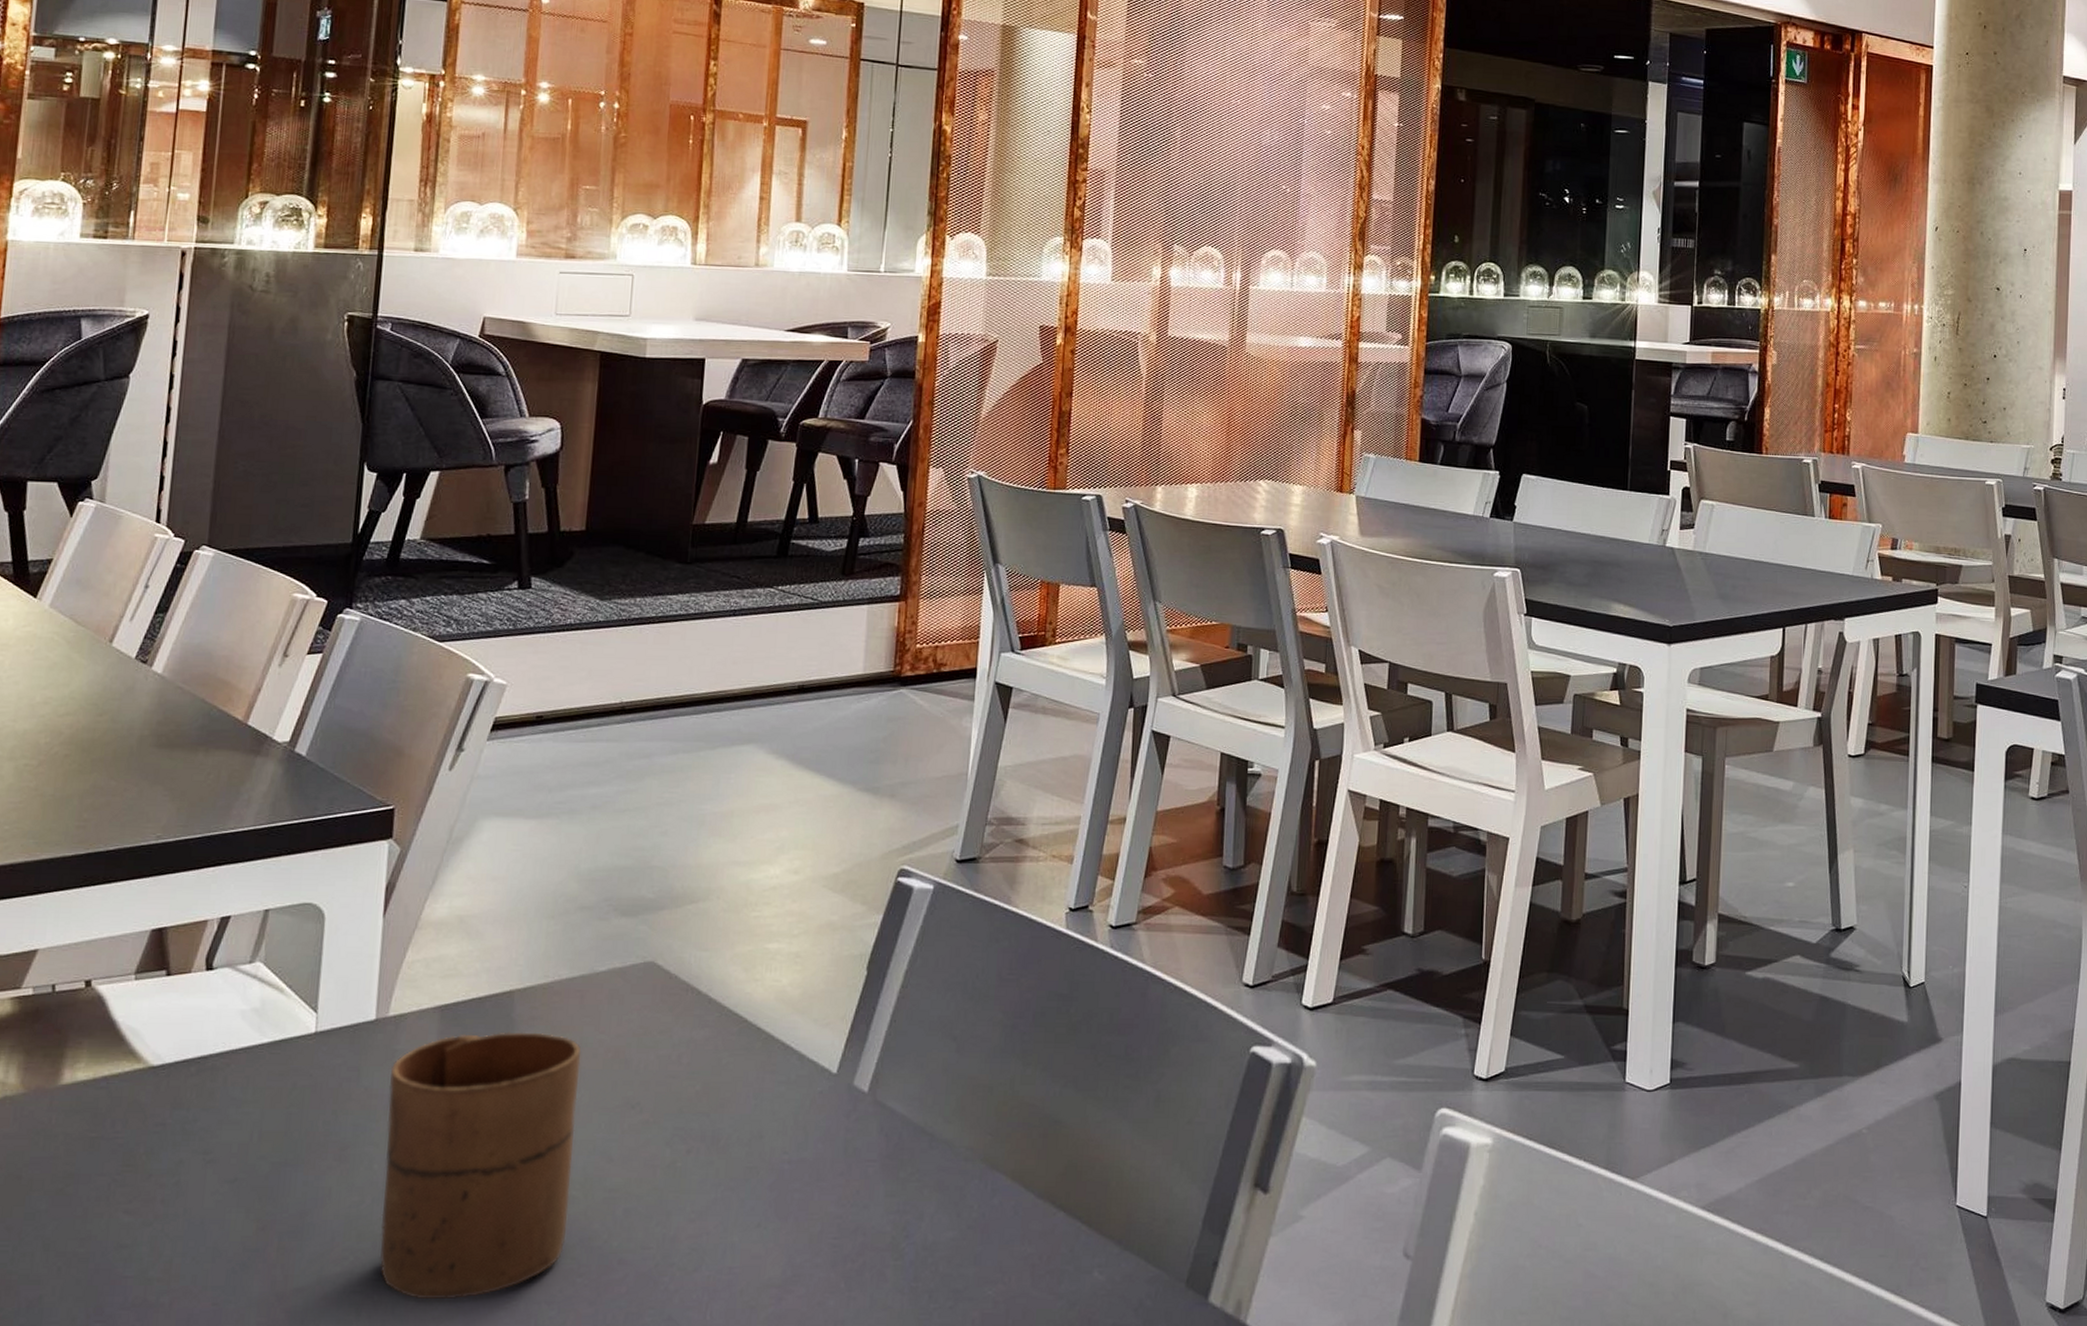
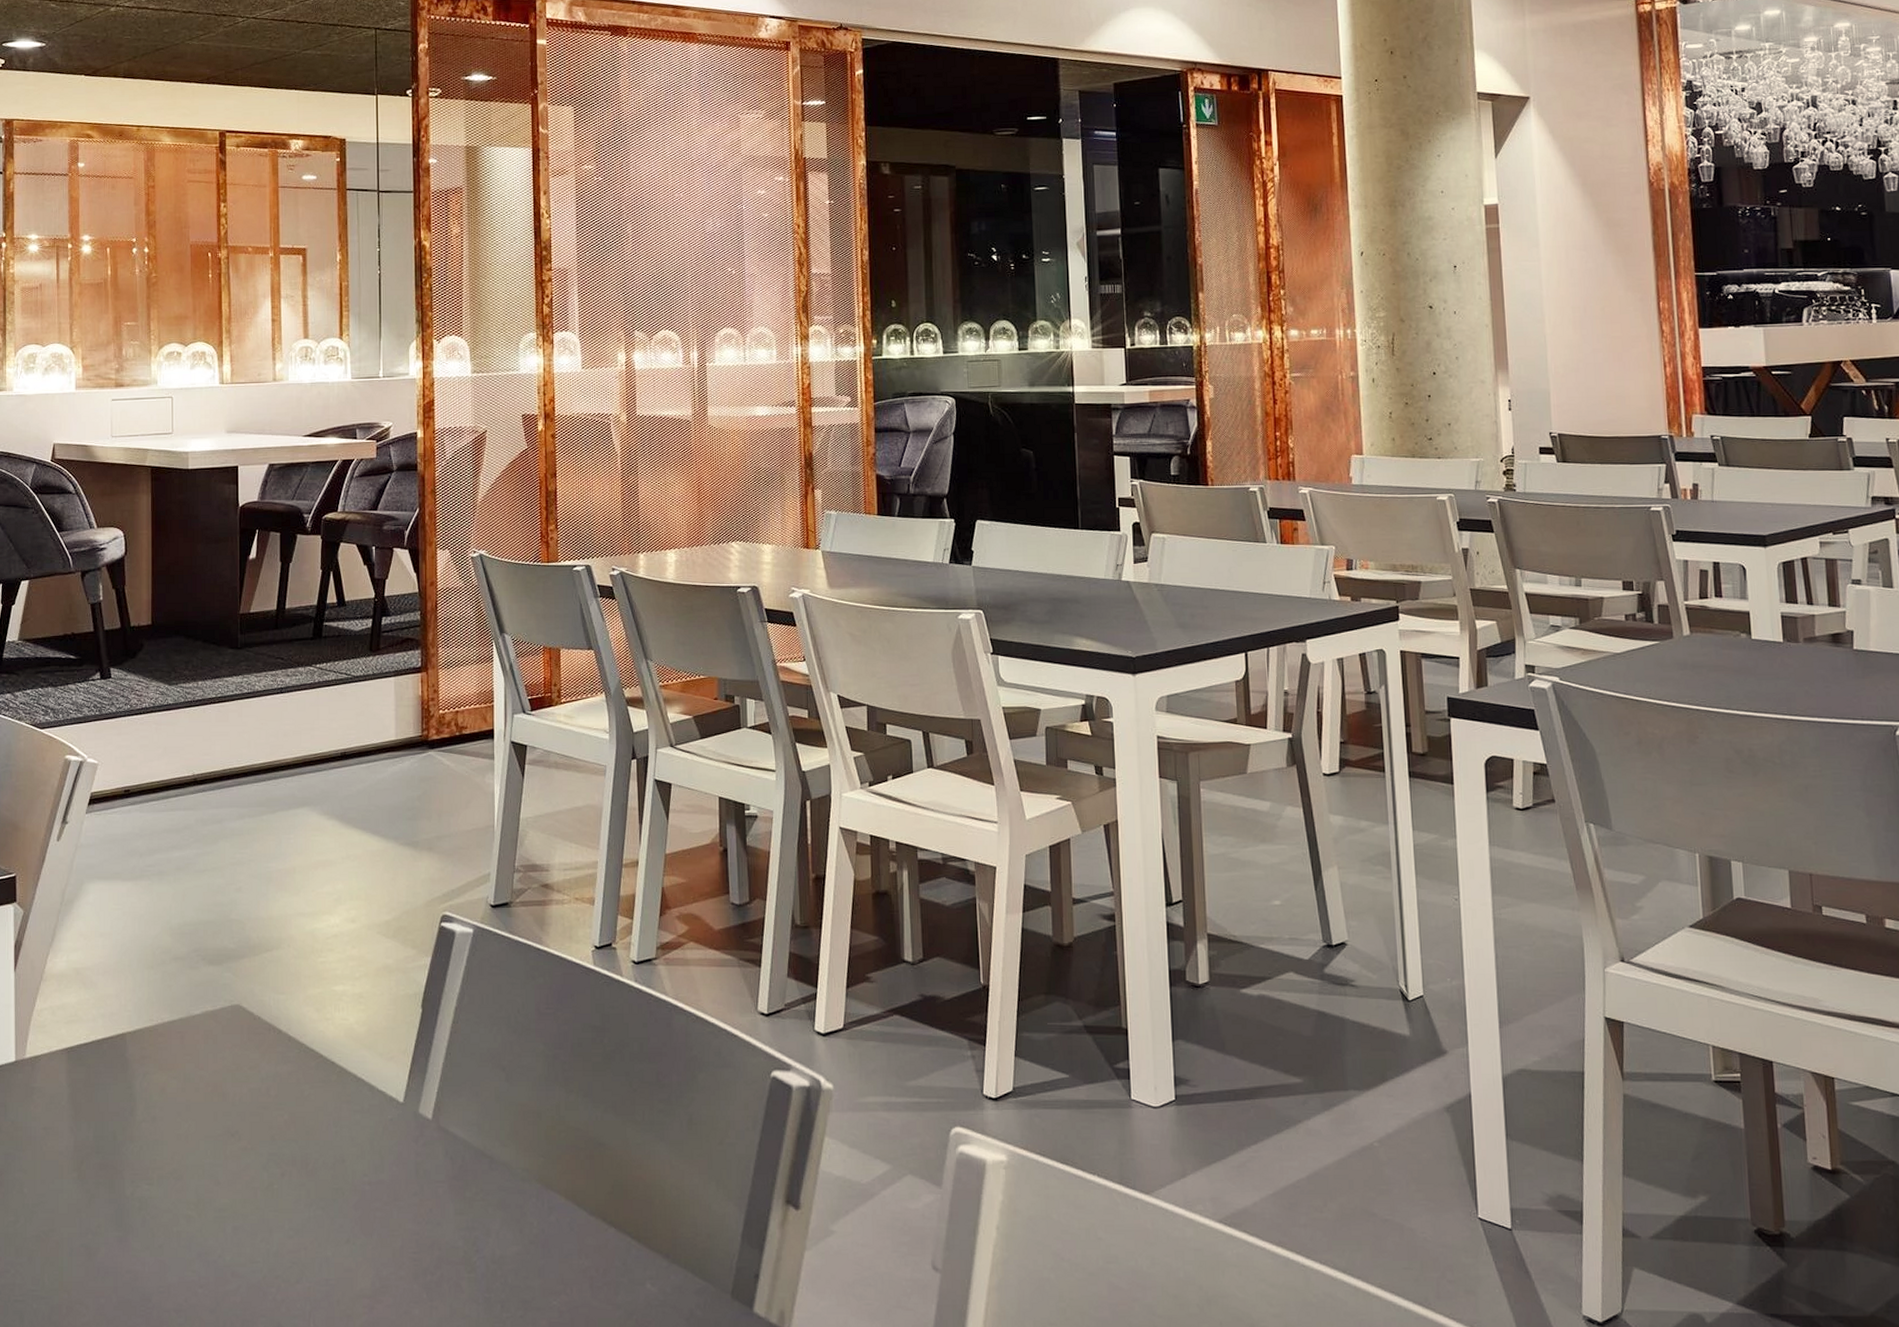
cup: present [379,1032,582,1300] -> none [30,1070,187,1308]

